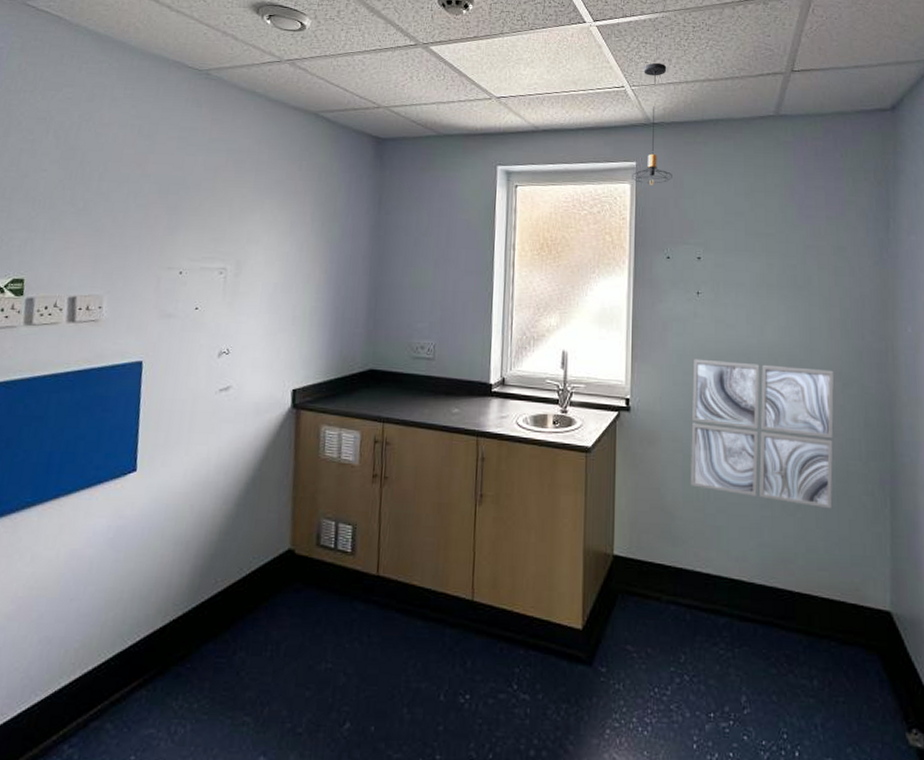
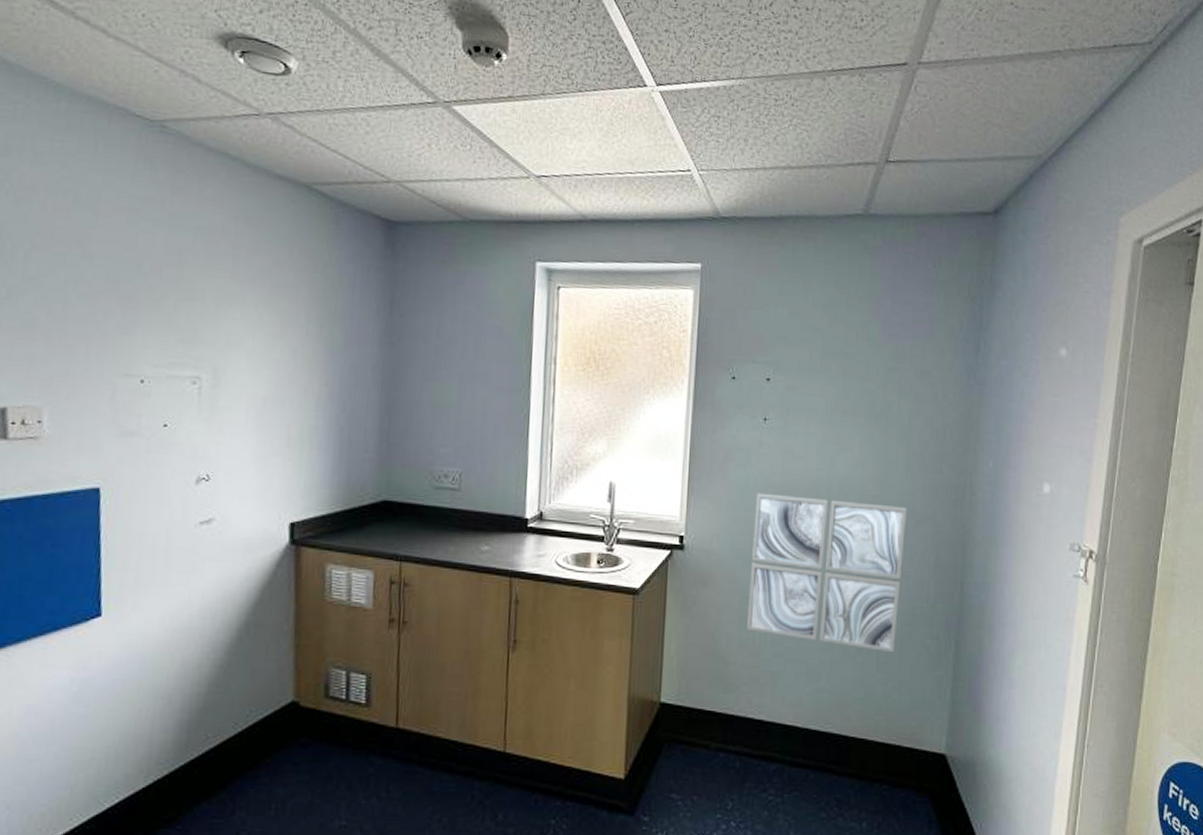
pendant light: present [632,62,672,185] -> none [696,142,743,292]

